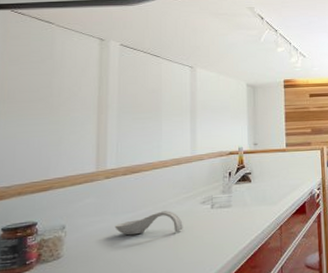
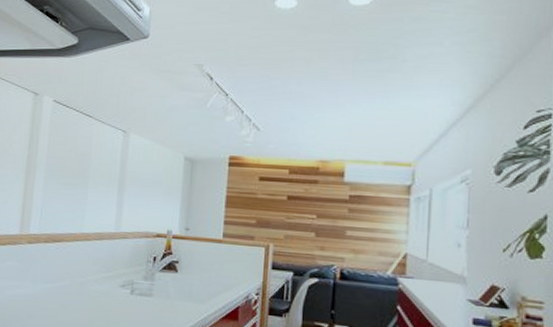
spoon rest: present [114,210,183,236] -> none [32,287,100,313]

